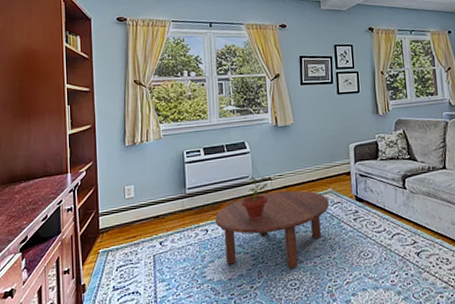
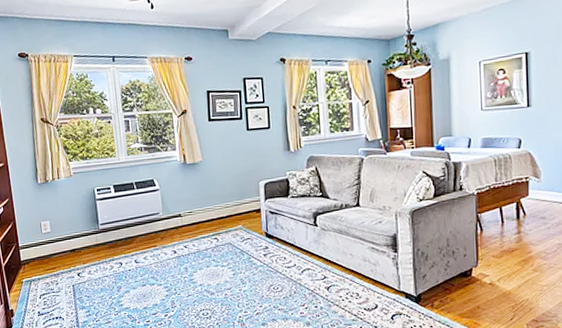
coffee table: present [214,190,330,269] -> none [128,226,240,300]
potted plant: present [242,176,268,220] -> none [153,212,179,255]

